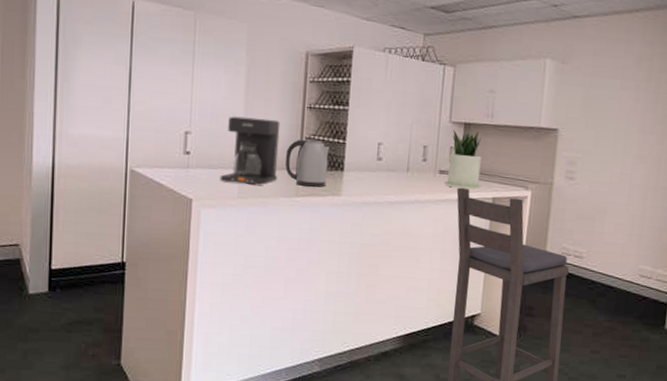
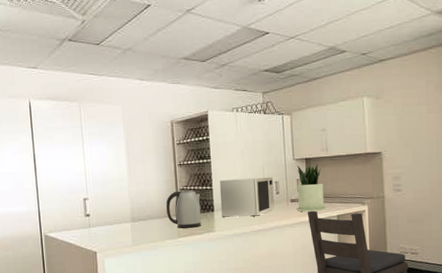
coffee maker: present [220,116,280,185] -> none [116,178,162,235]
microwave: none [352,133,421,185] -> present [219,176,274,217]

